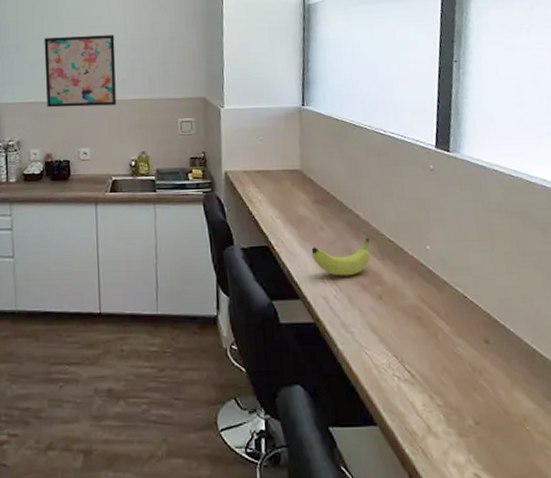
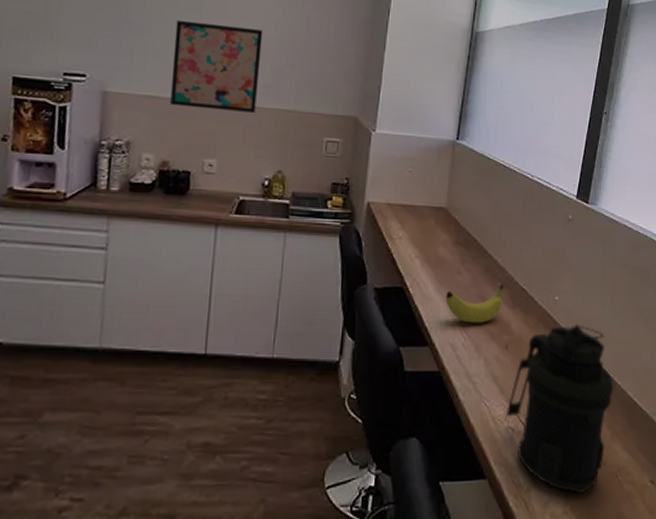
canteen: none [389,272,507,443] -> present [506,324,614,494]

